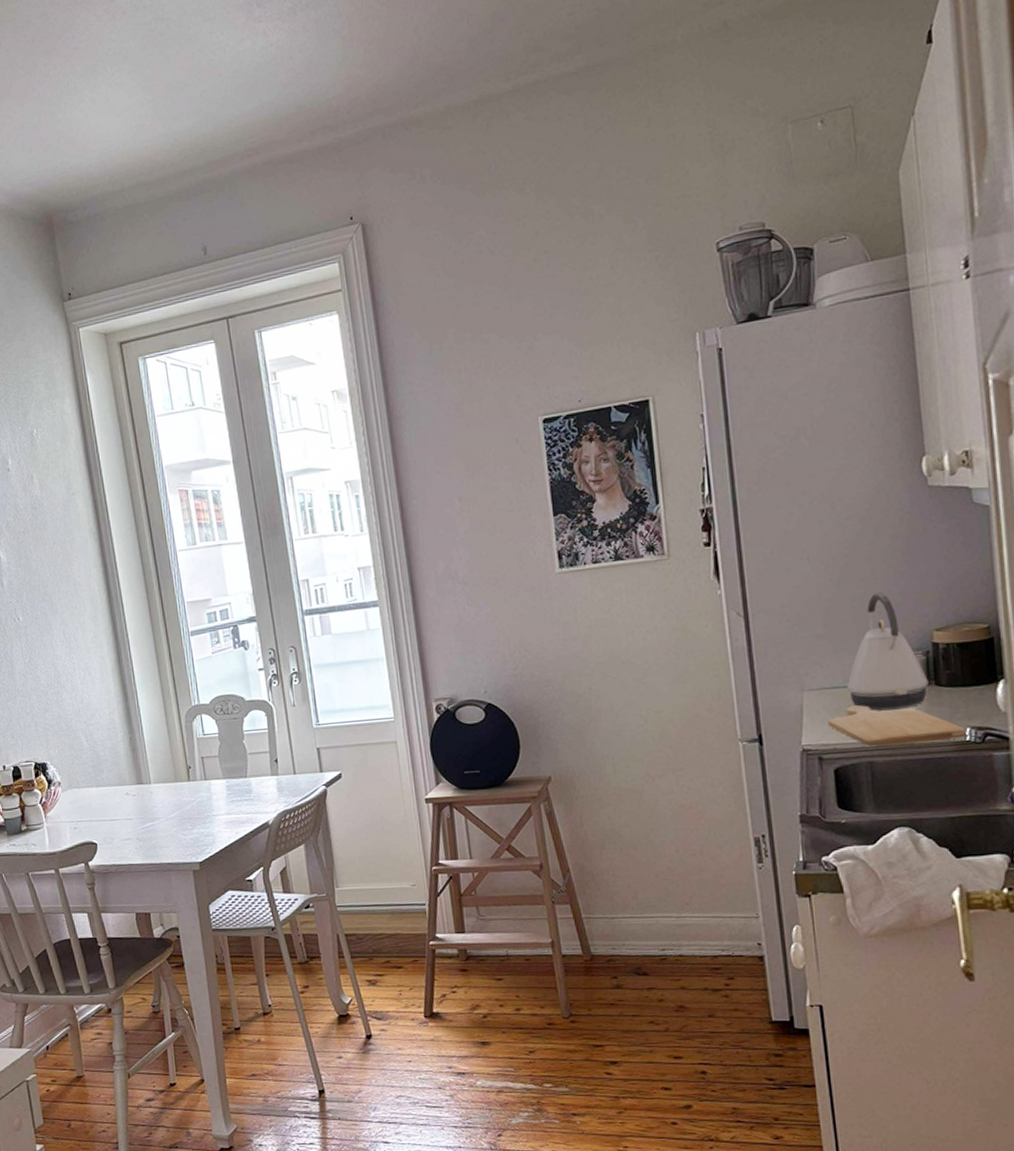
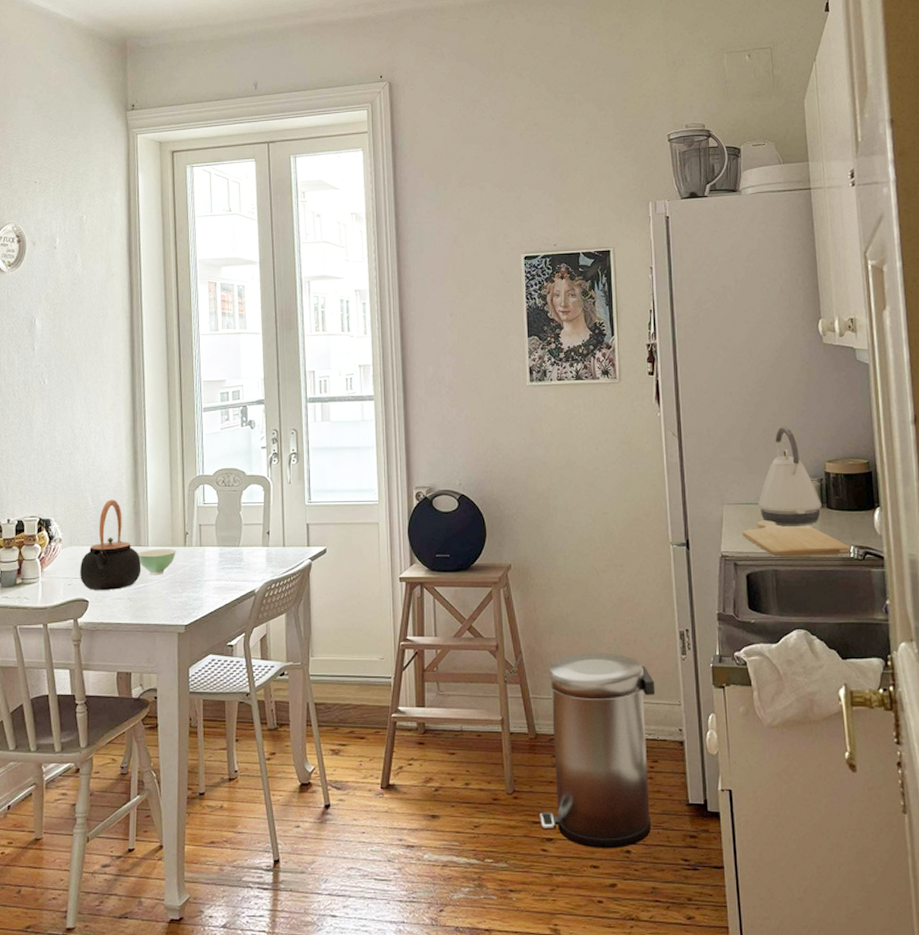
teapot: none [83,737,147,832] -> present [80,499,142,590]
bowl: none [140,784,181,814] -> present [137,548,176,575]
pedal bin: none [600,865,729,1070] -> present [538,653,656,848]

